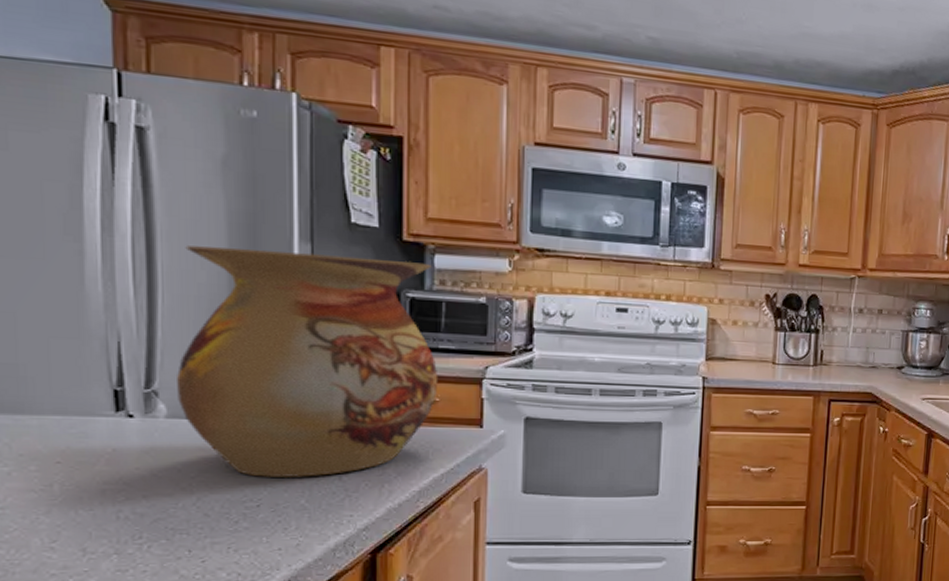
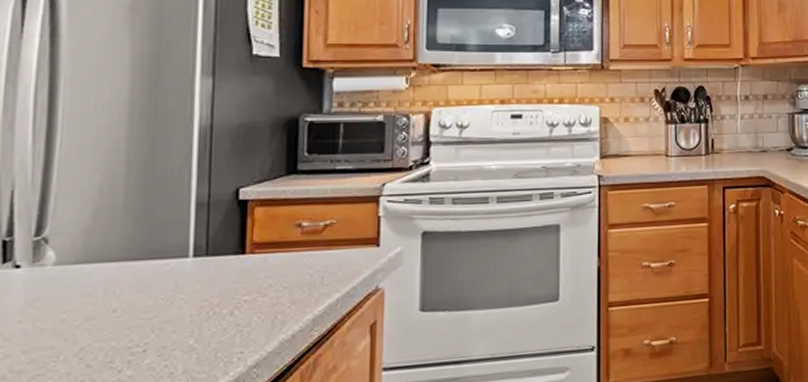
vase: present [177,246,439,477] -> none [68,87,335,319]

